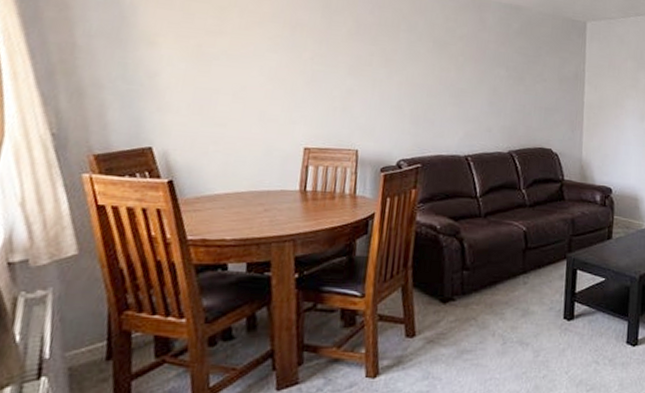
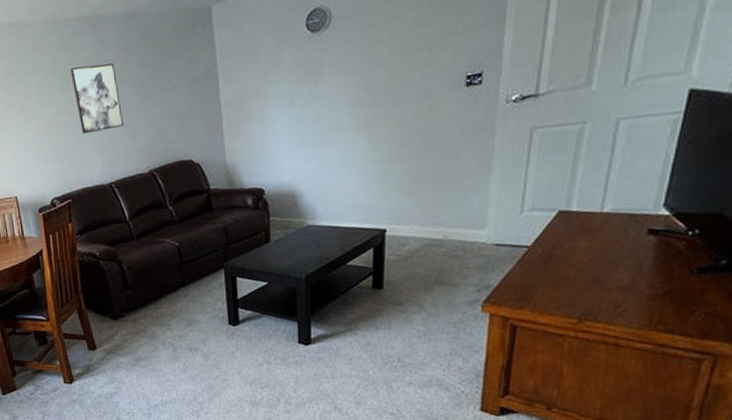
wall art: none [446,37,492,104] -> present [70,63,123,134]

